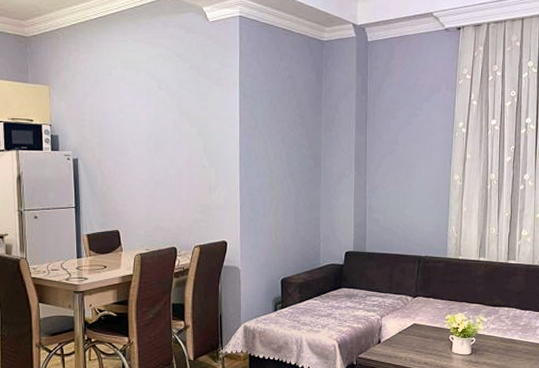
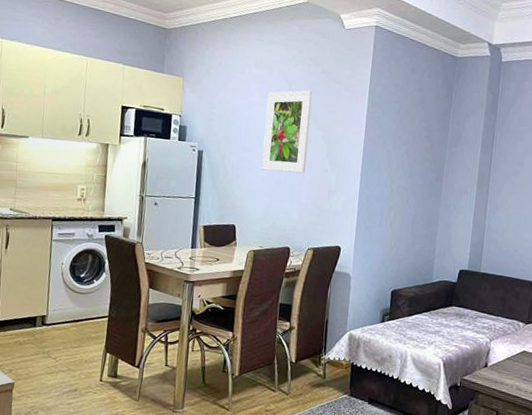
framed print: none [138,87,184,173] -> present [261,90,313,174]

